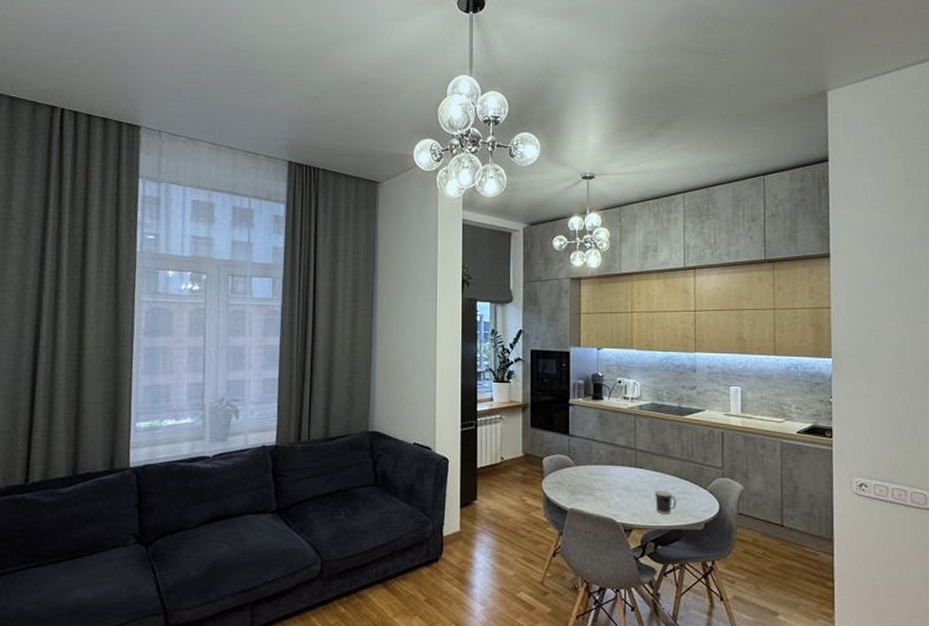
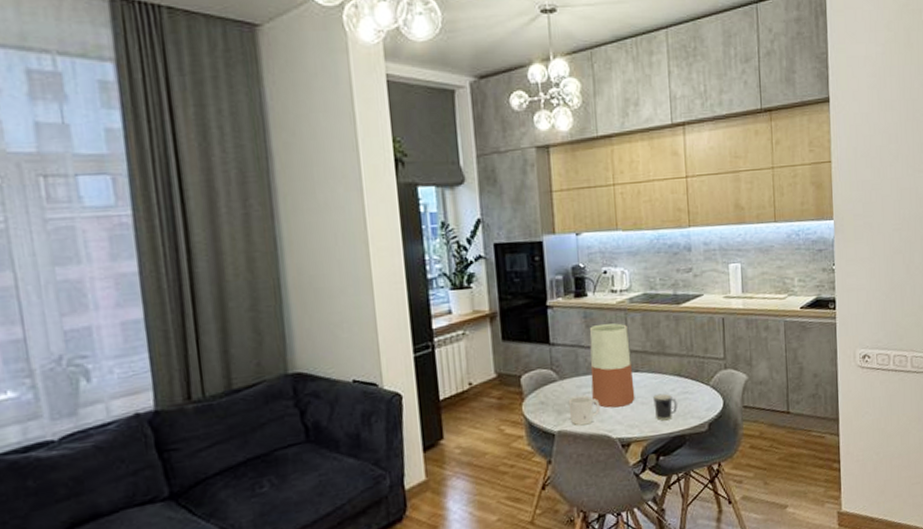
mug: none [581,482,608,507] -> present [568,395,601,426]
vase: none [601,424,639,496] -> present [589,323,635,408]

